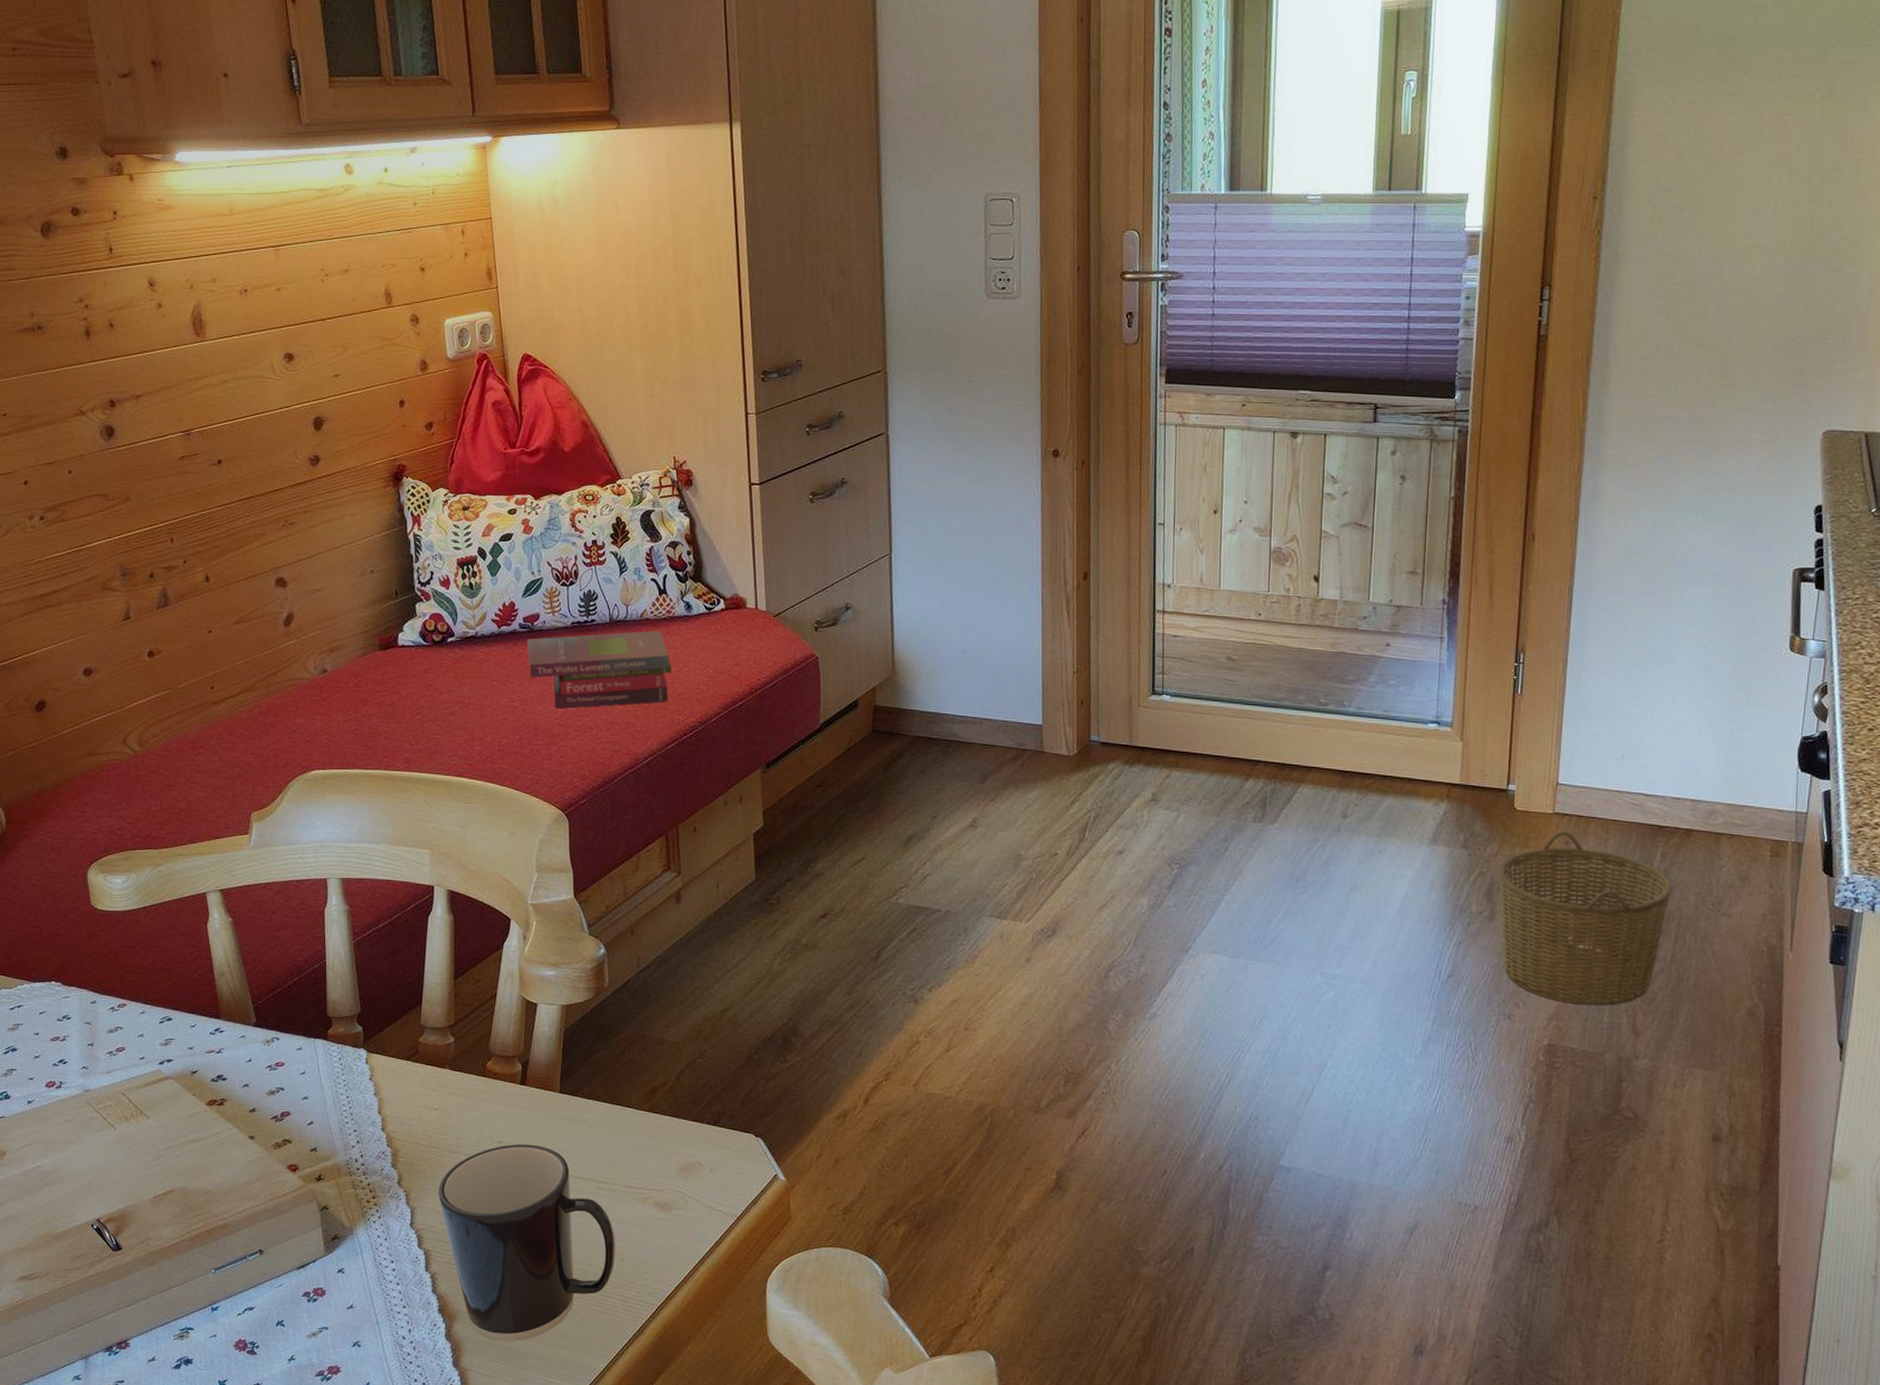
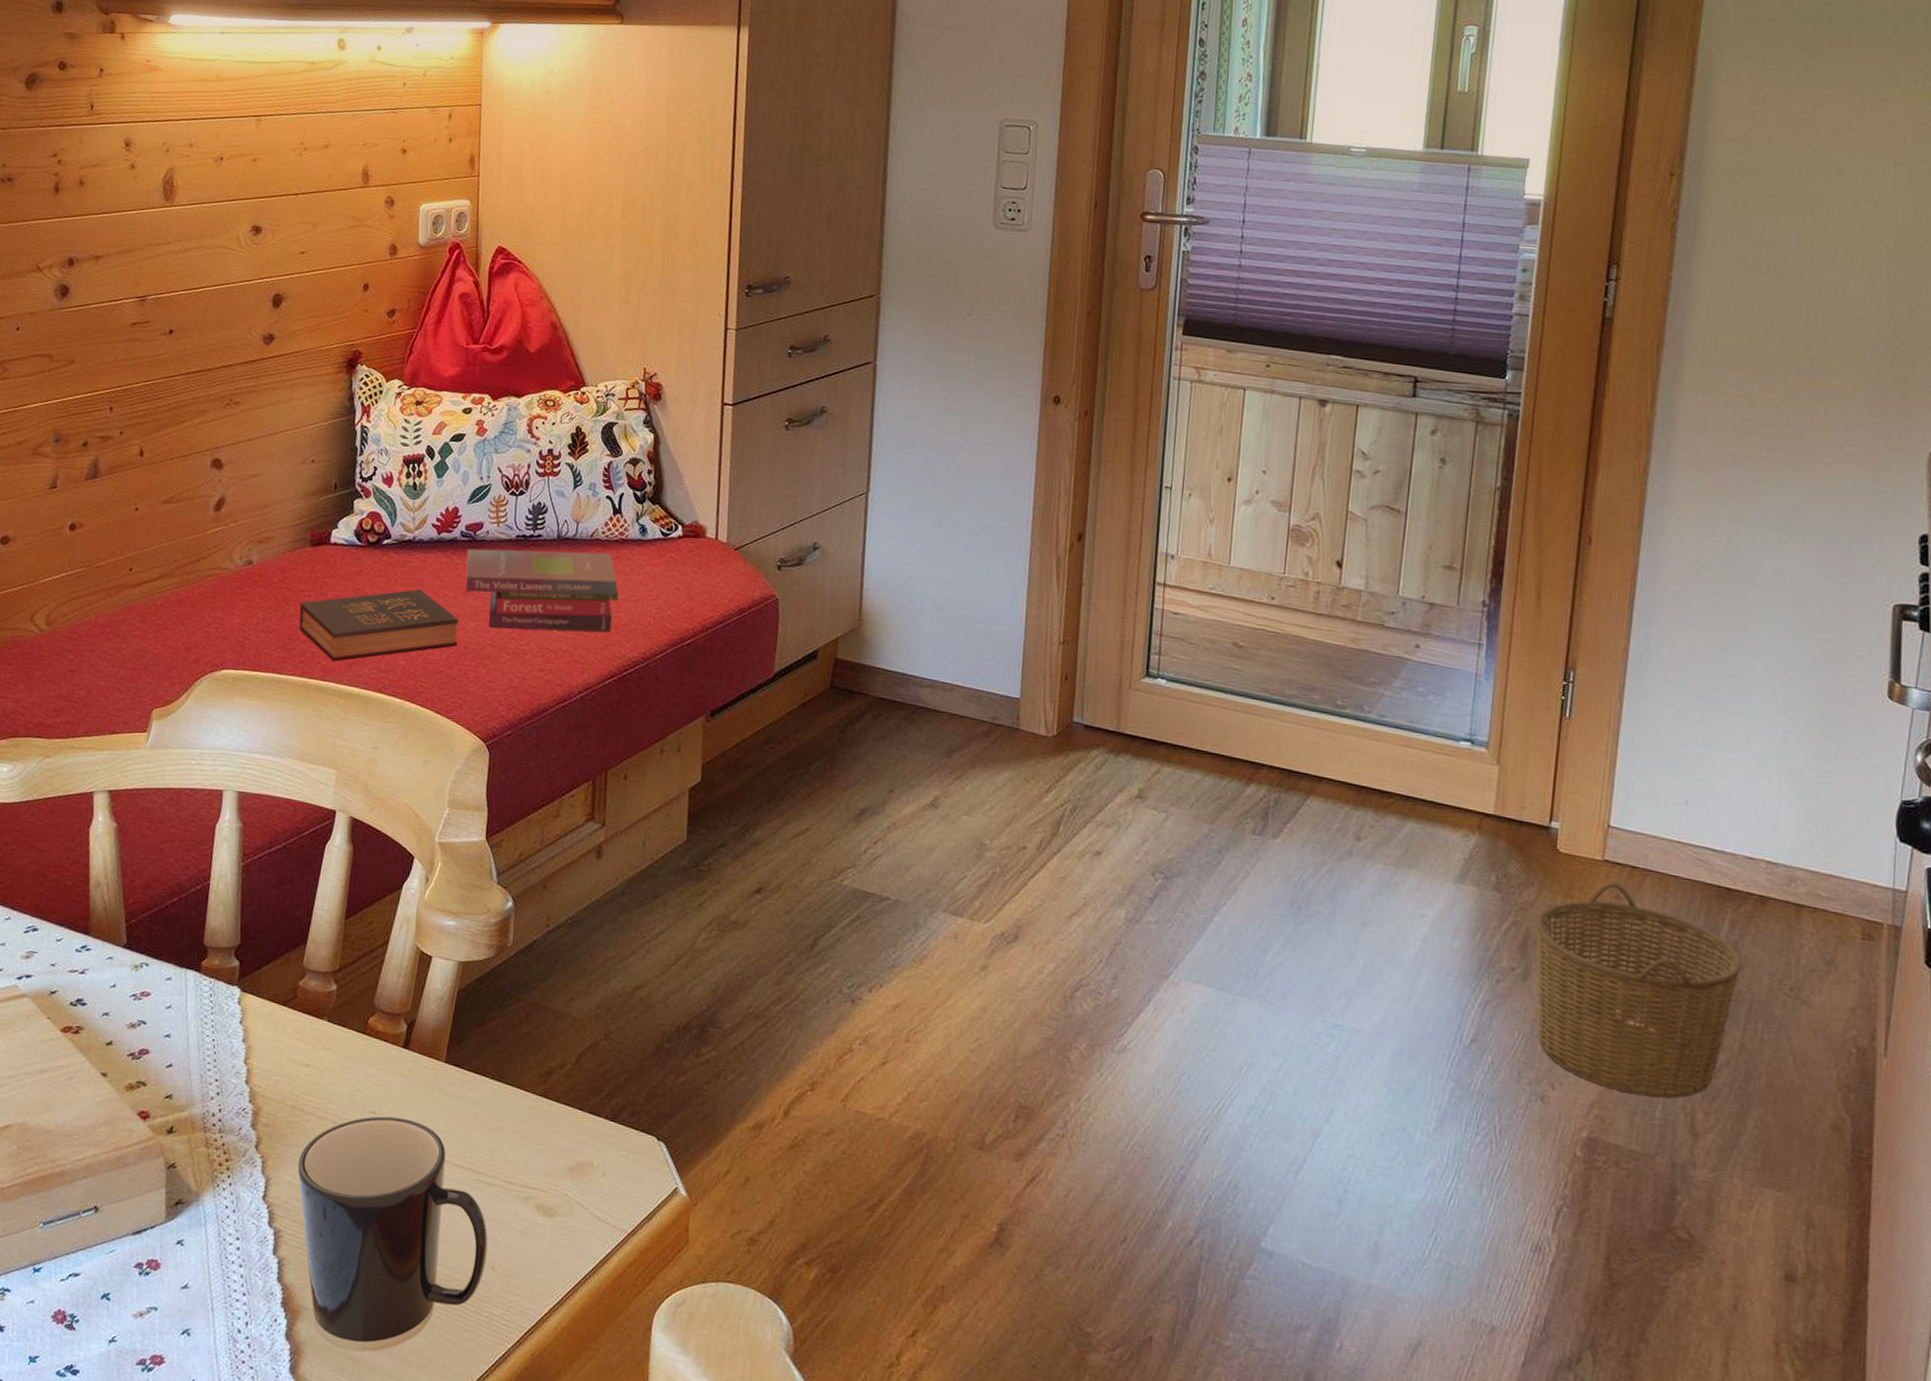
hardback book: none [377,680,528,754] -> present [299,589,458,662]

